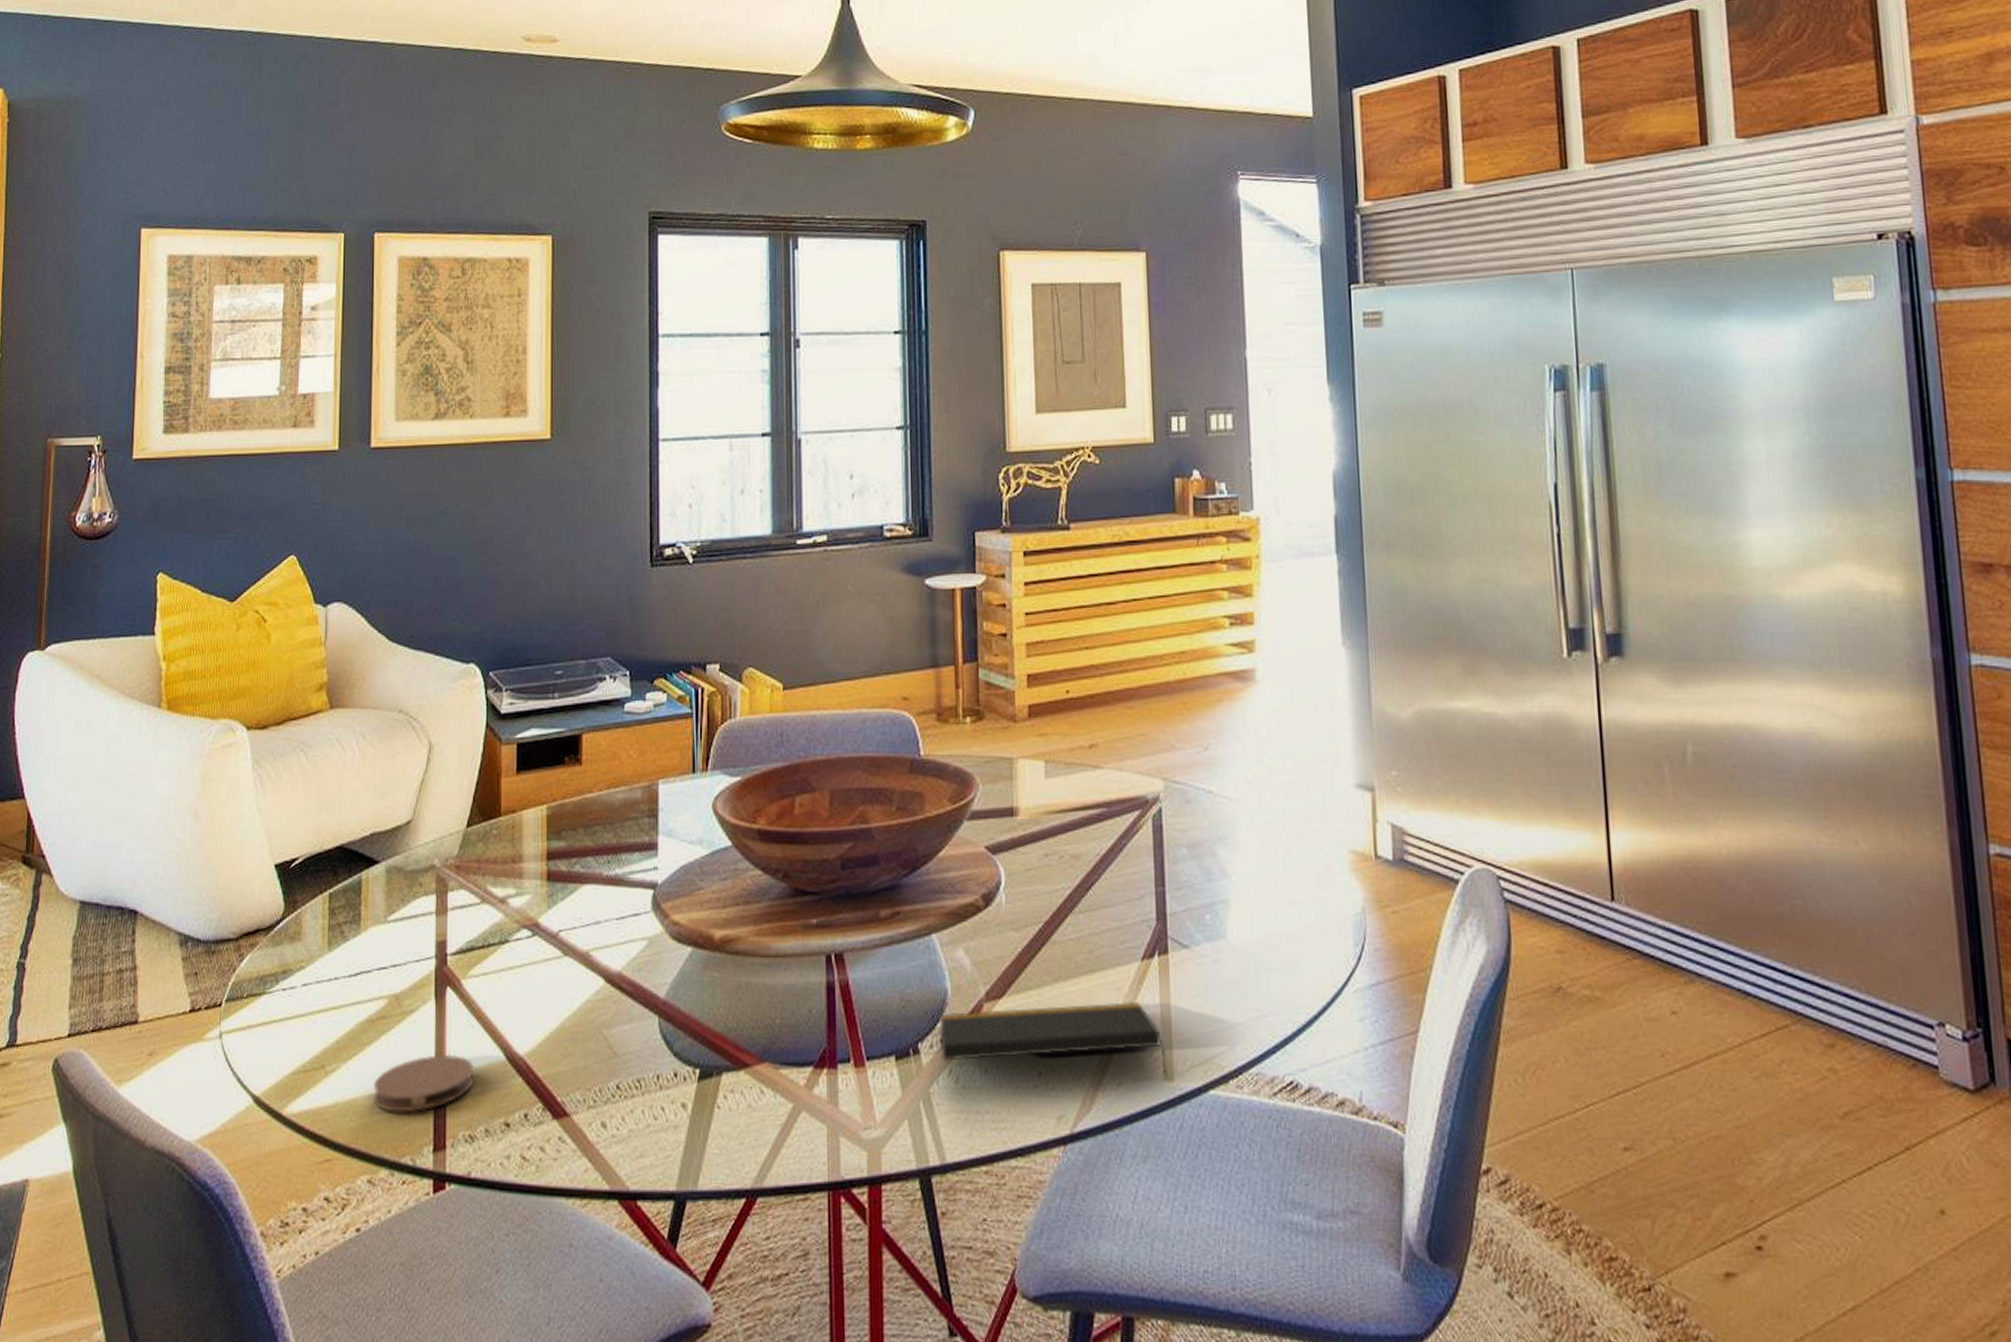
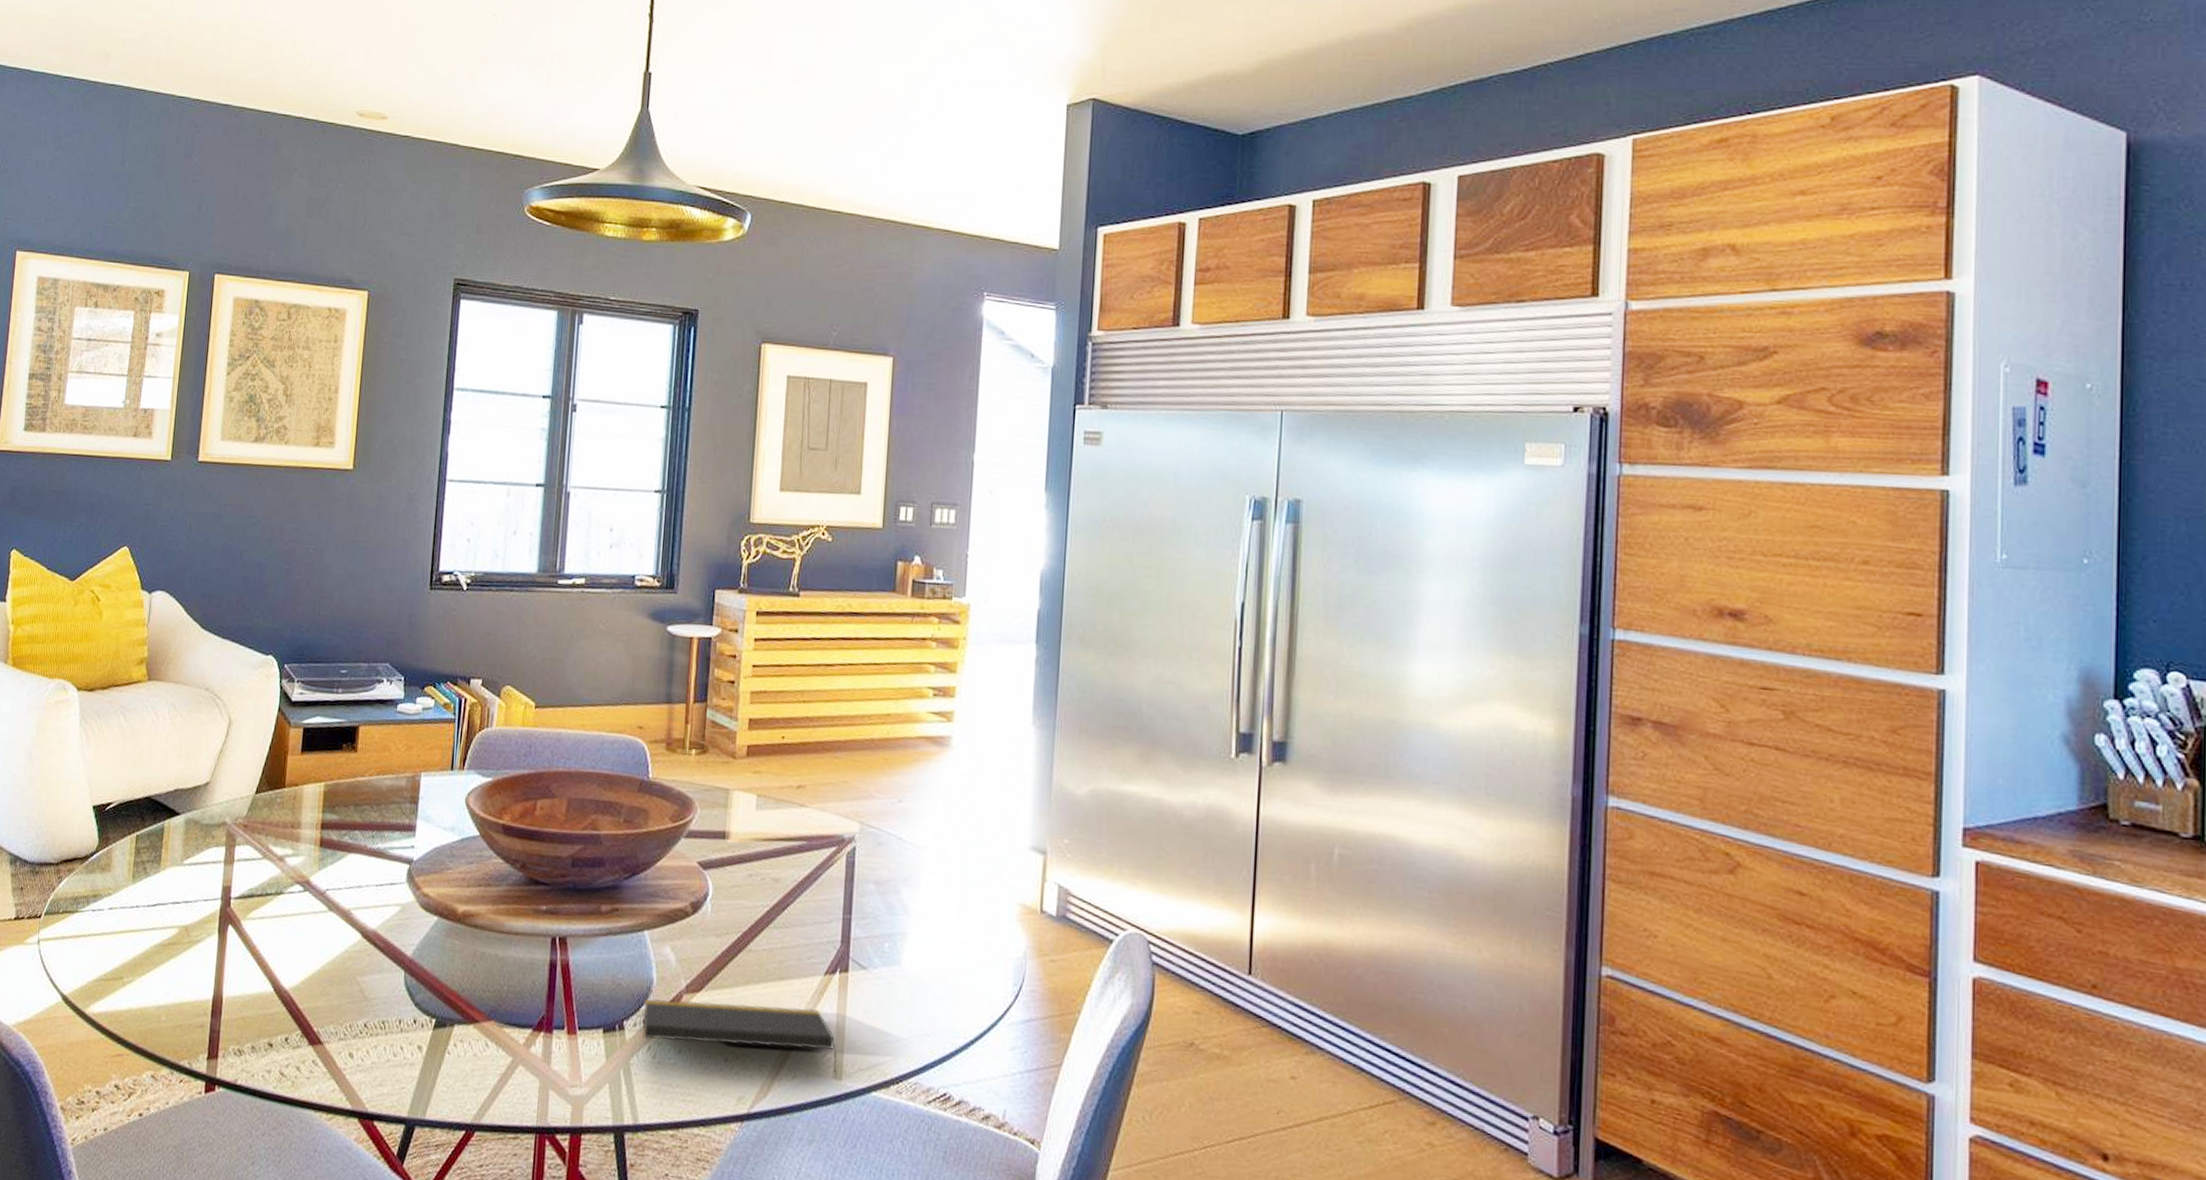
coaster: present [373,1054,474,1113] -> none [160,979,247,1025]

